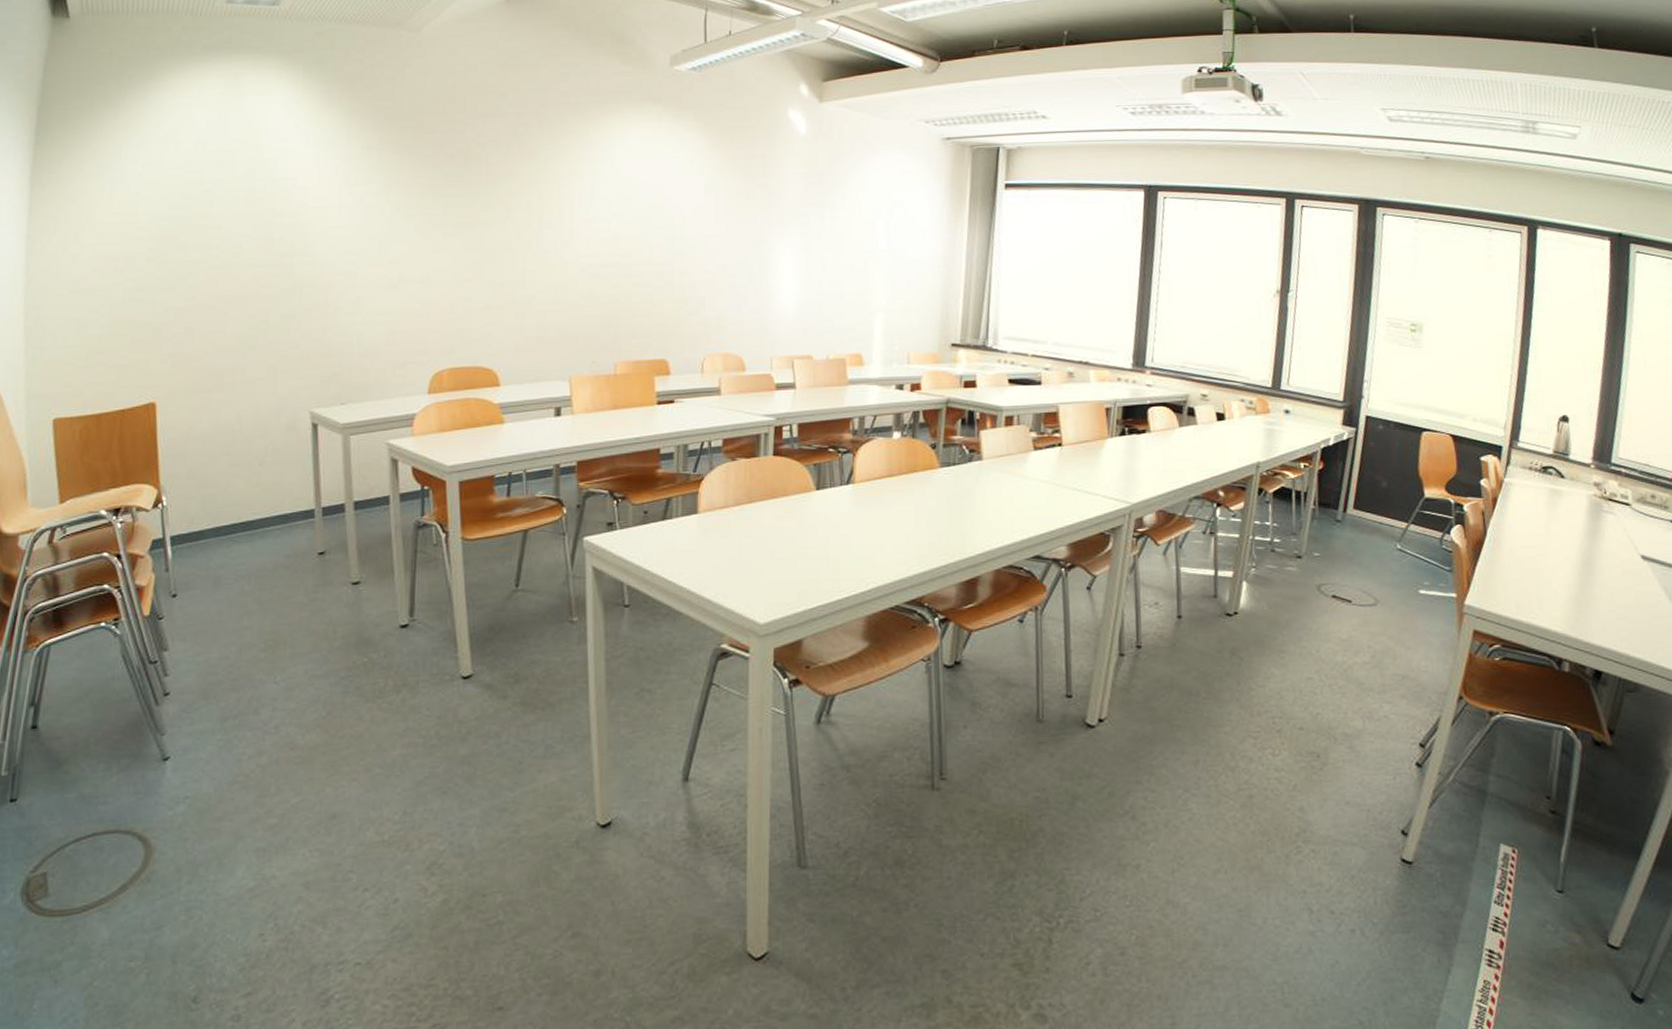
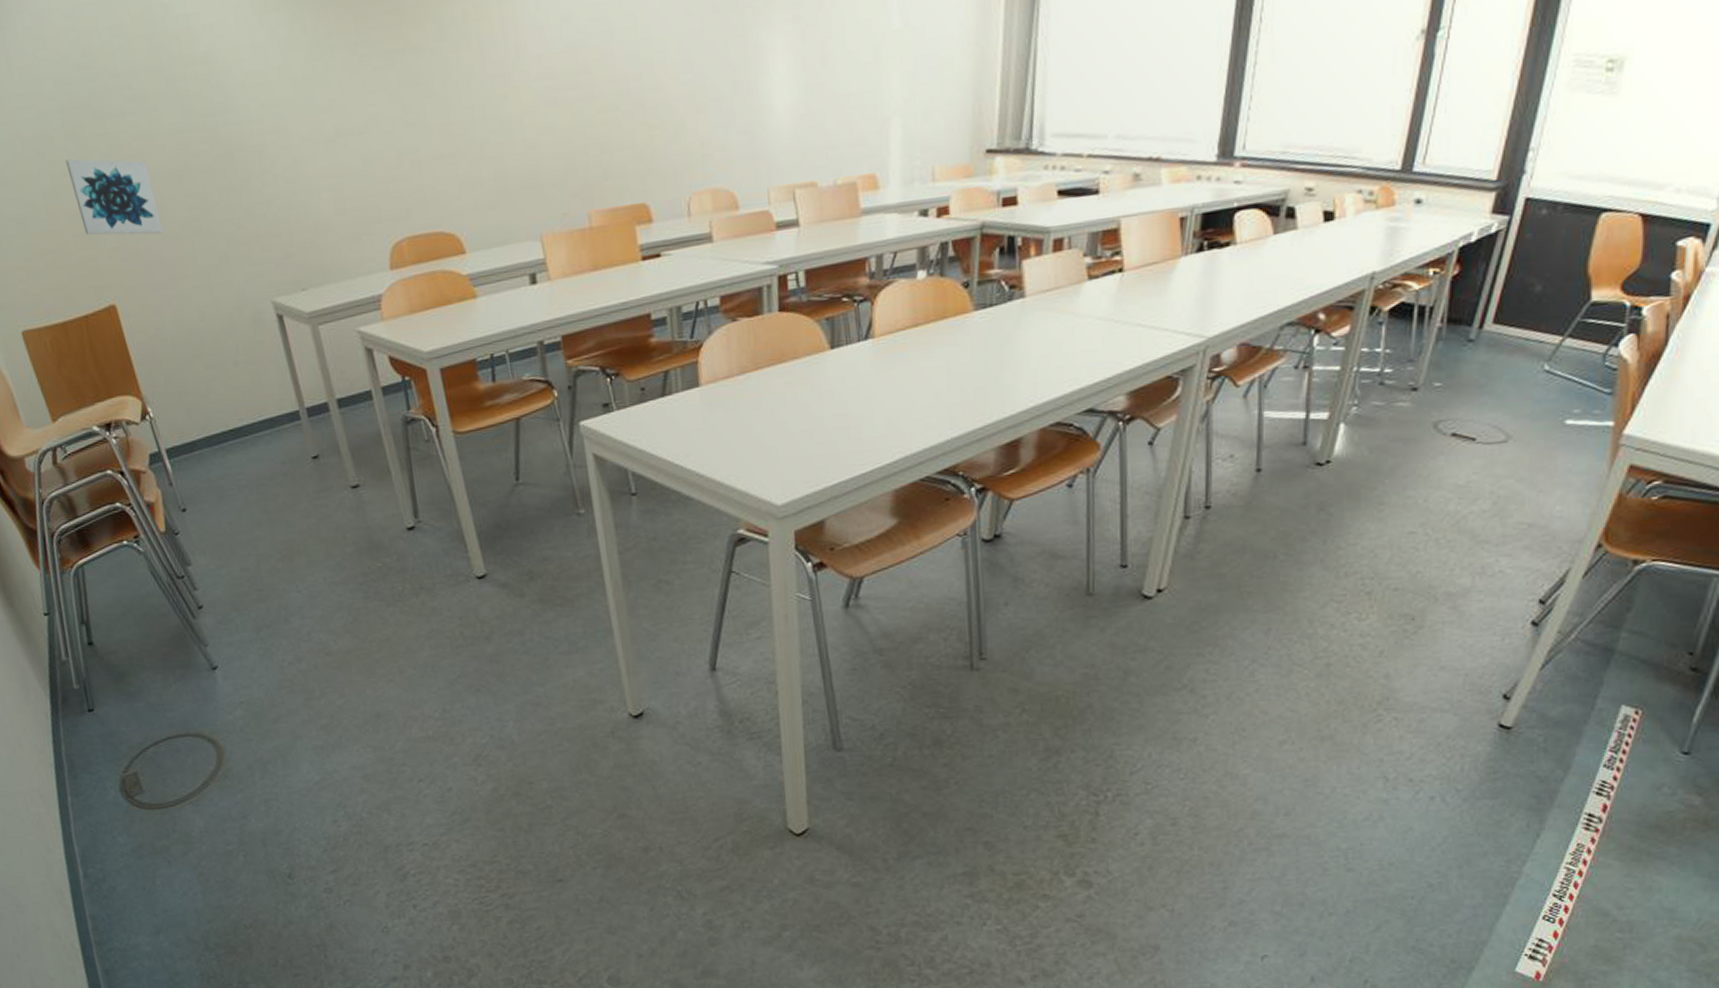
wall art: none [141,278,220,347] -> present [66,159,164,235]

